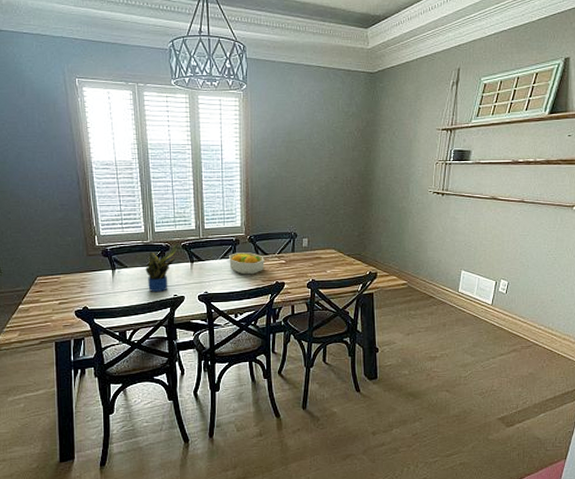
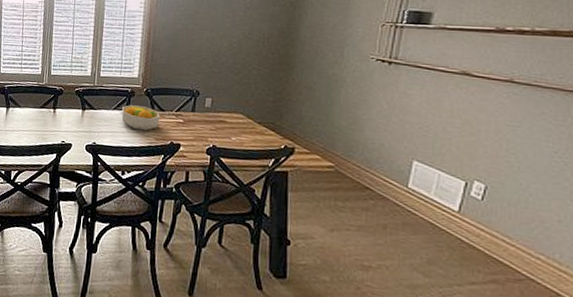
potted plant: present [145,243,178,292] -> none [37,88,72,136]

